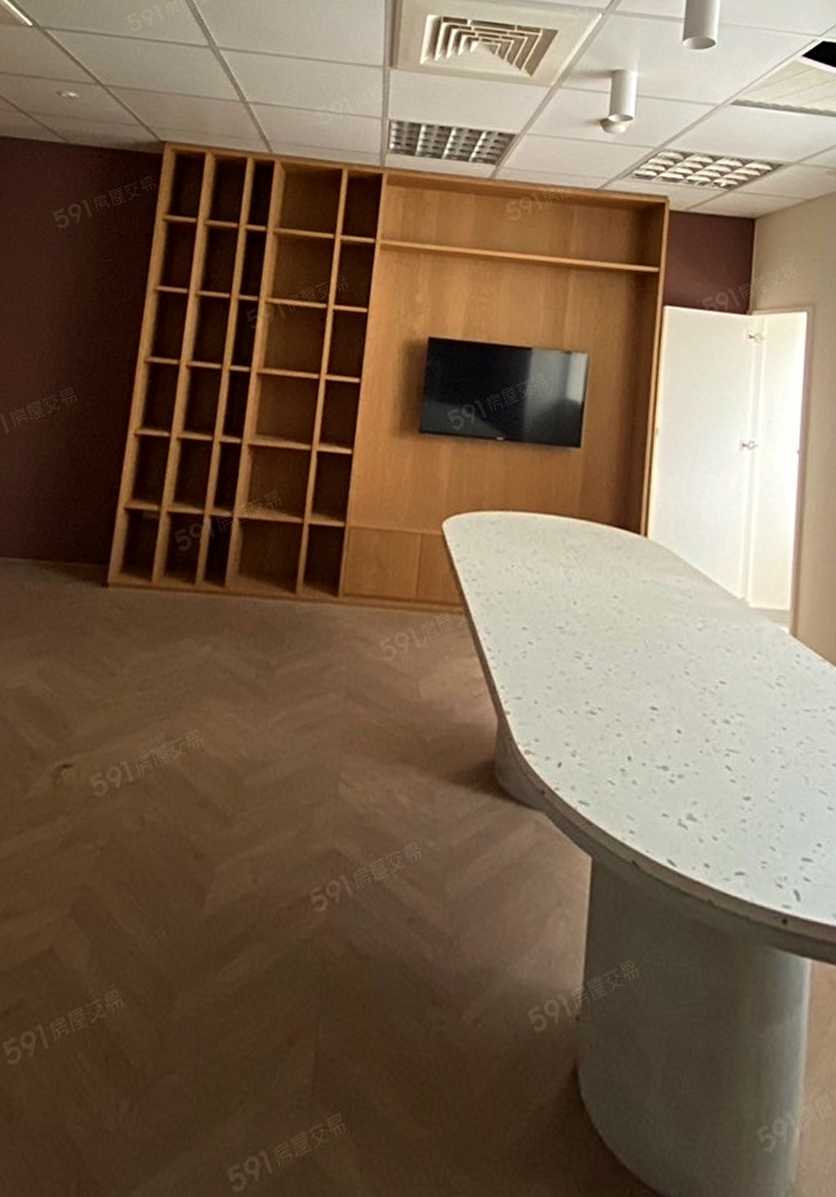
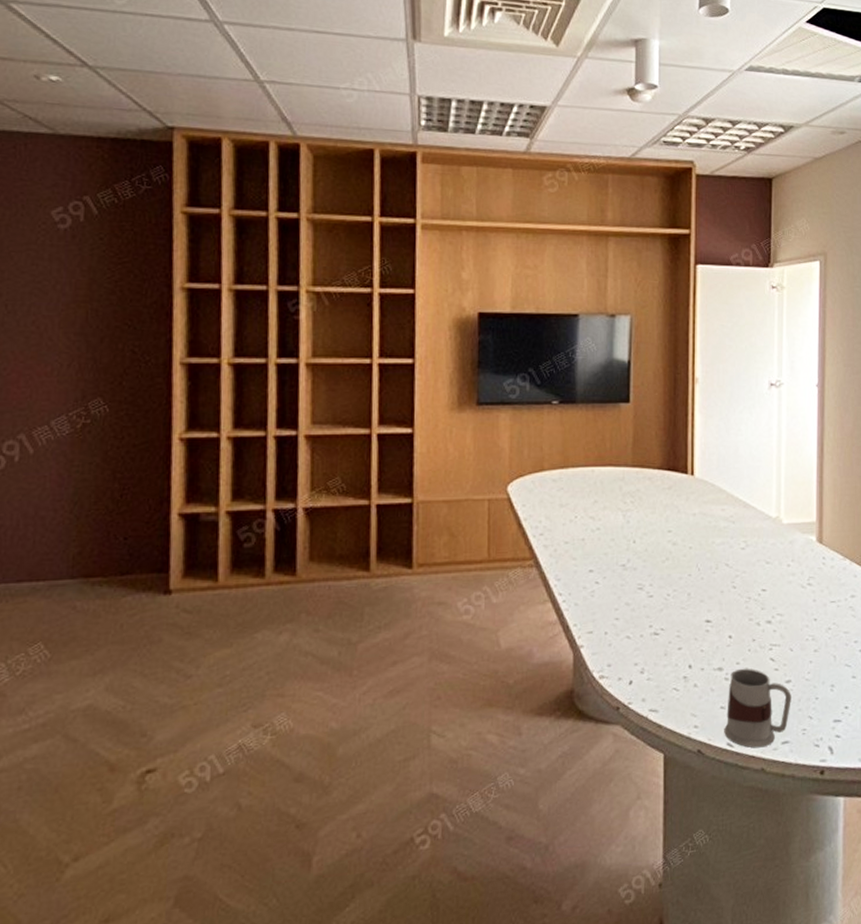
mug: none [665,771,750,874] -> present [724,668,791,748]

